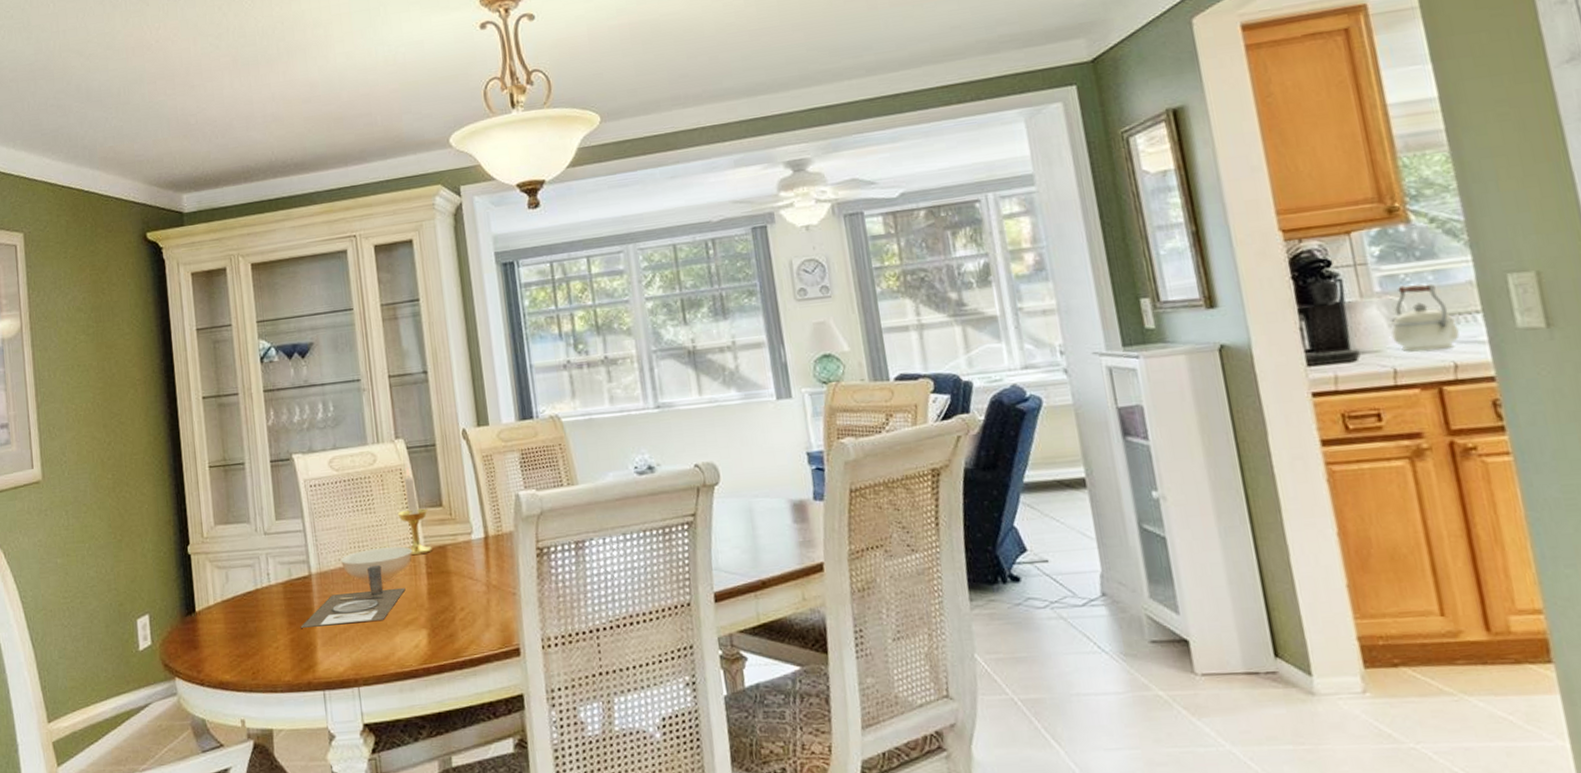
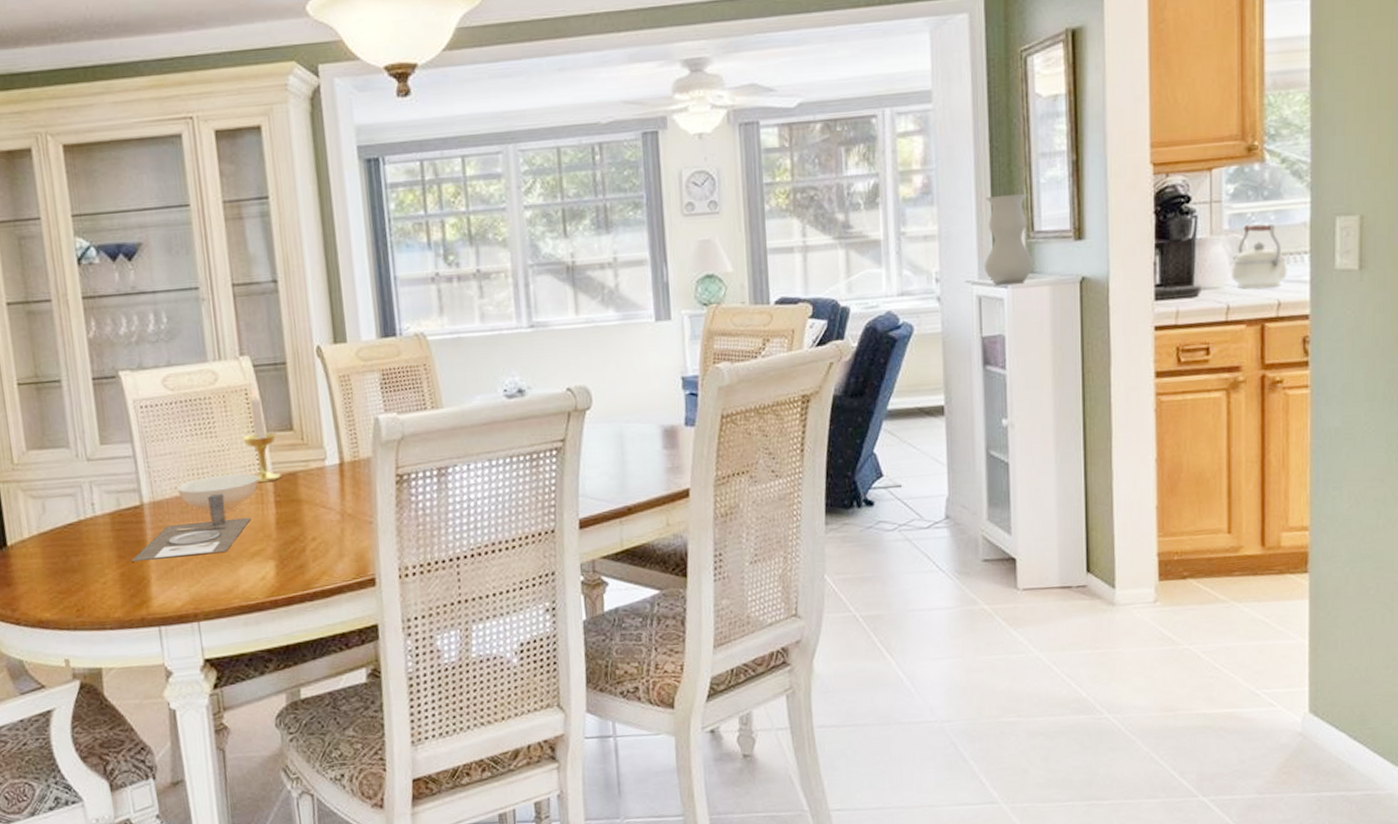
vase: none [1103,266,1165,357] -> present [984,194,1033,287]

